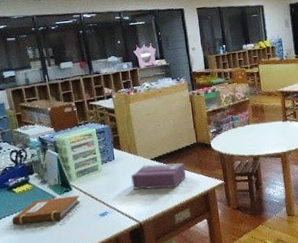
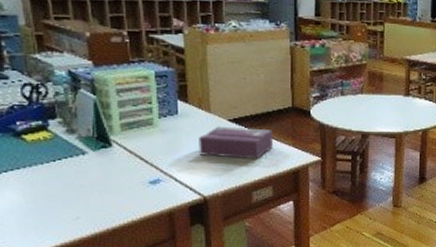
notebook: present [12,195,81,225] -> none [17,154,124,184]

